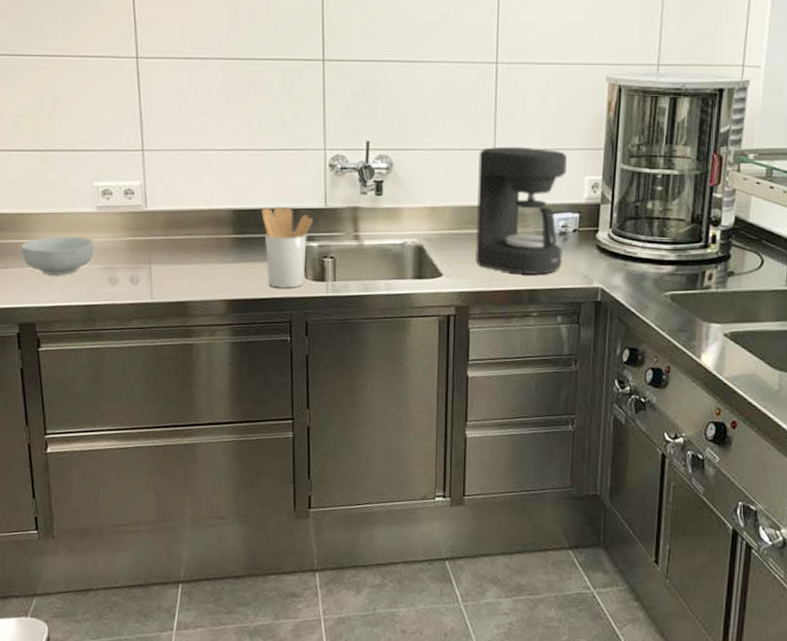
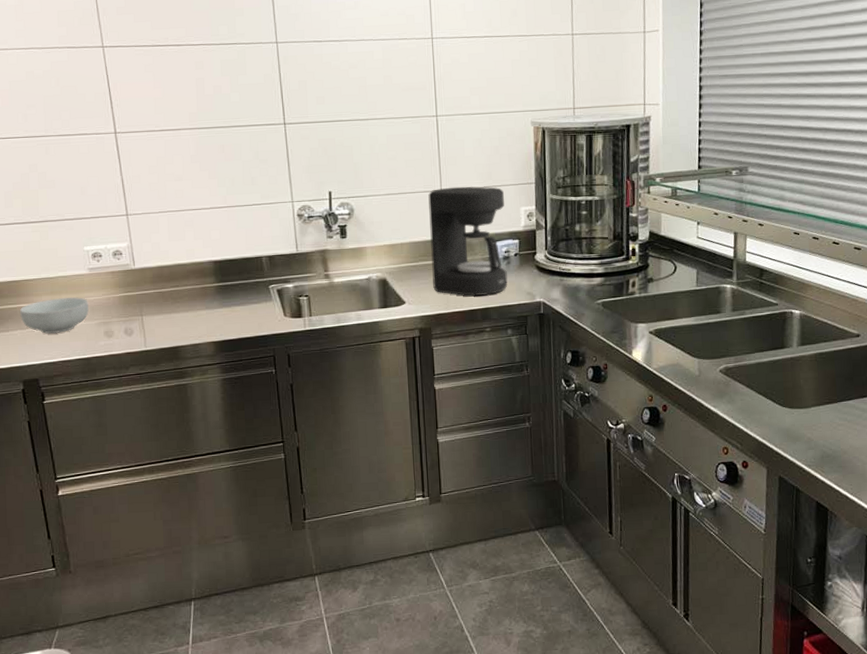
utensil holder: present [261,206,313,288] -> none [240,255,287,327]

